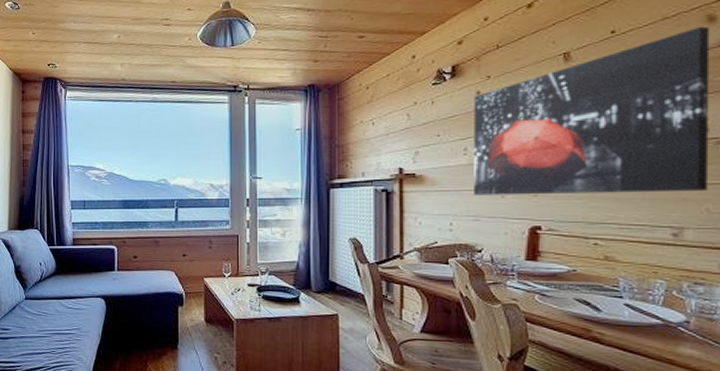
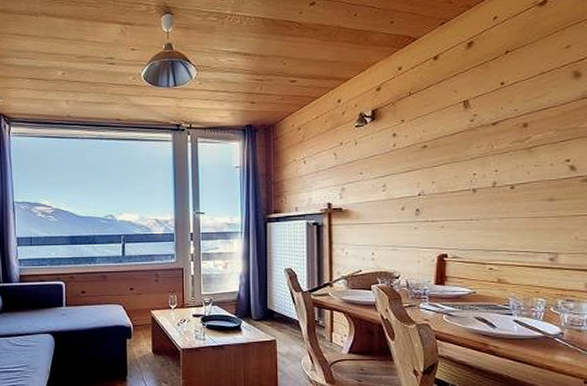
wall art: present [474,26,710,195] -> none [391,81,576,227]

